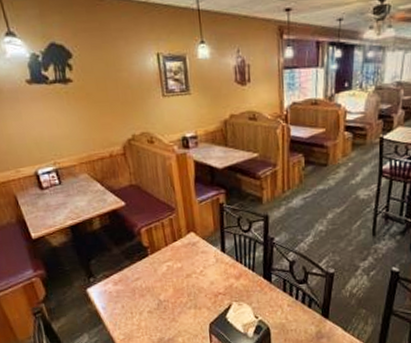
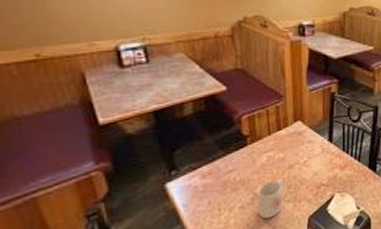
mug: none [161,287,185,323] -> present [256,179,284,219]

